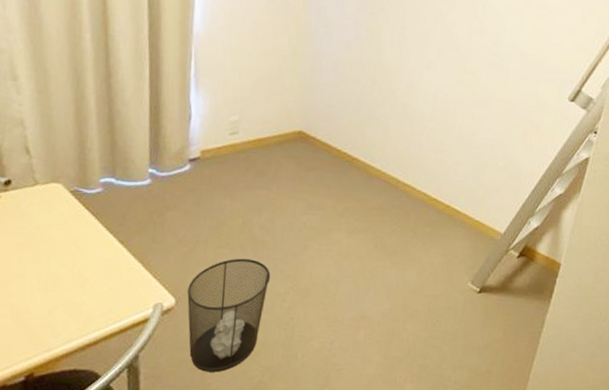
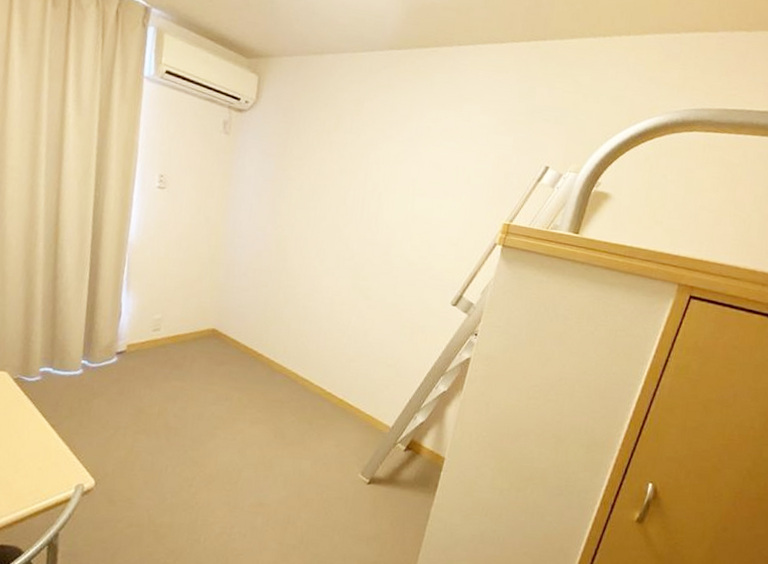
waste bin: present [187,258,271,373] -> none [103,444,181,553]

